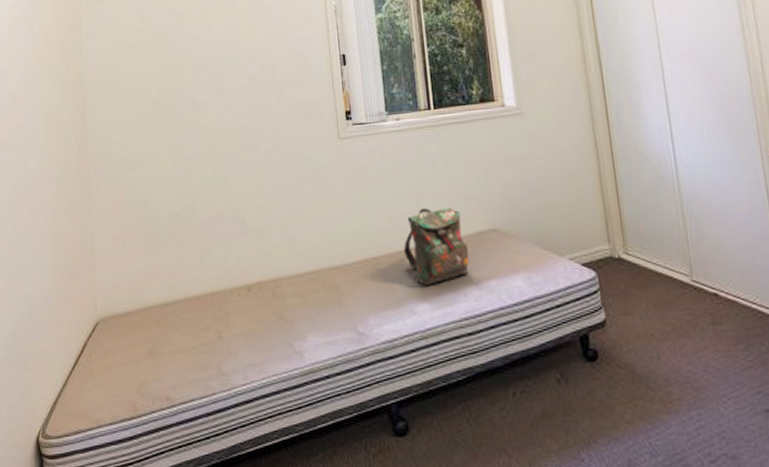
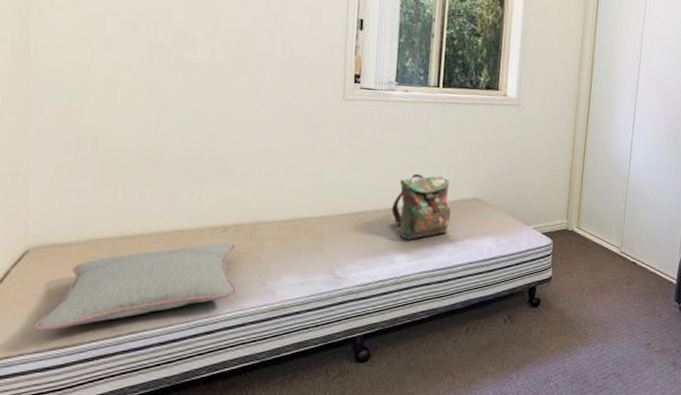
pillow: none [107,302,269,402] -> present [33,243,238,331]

